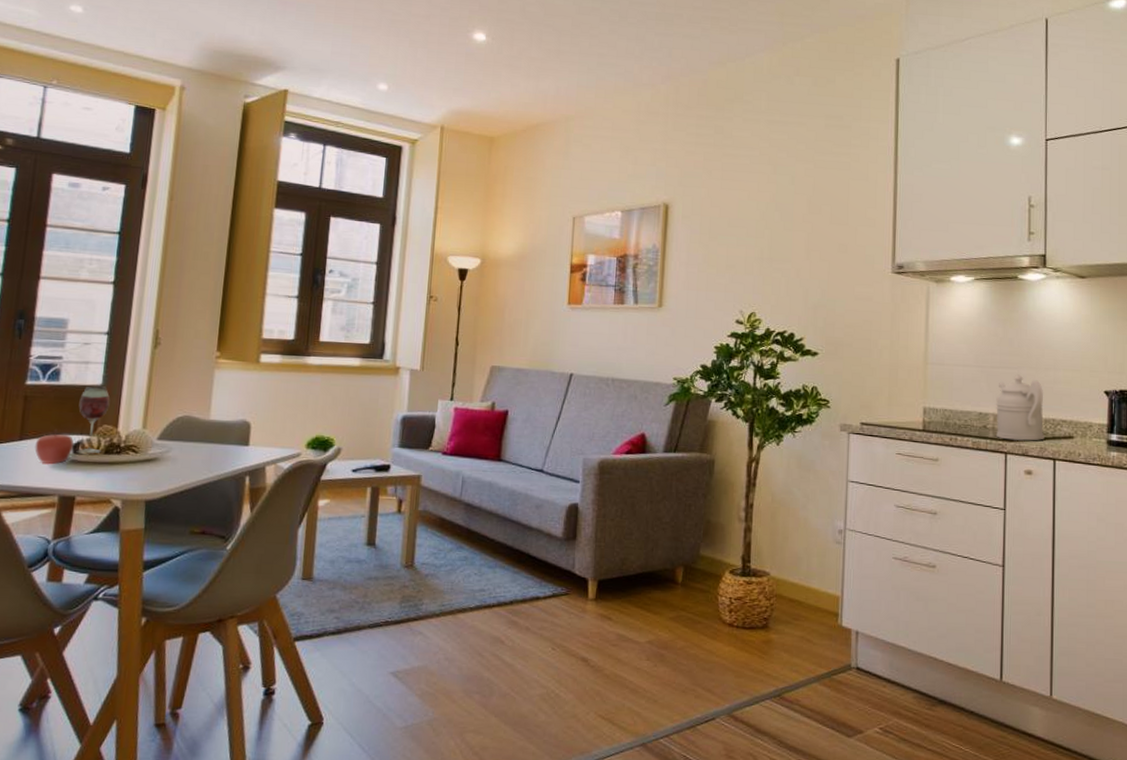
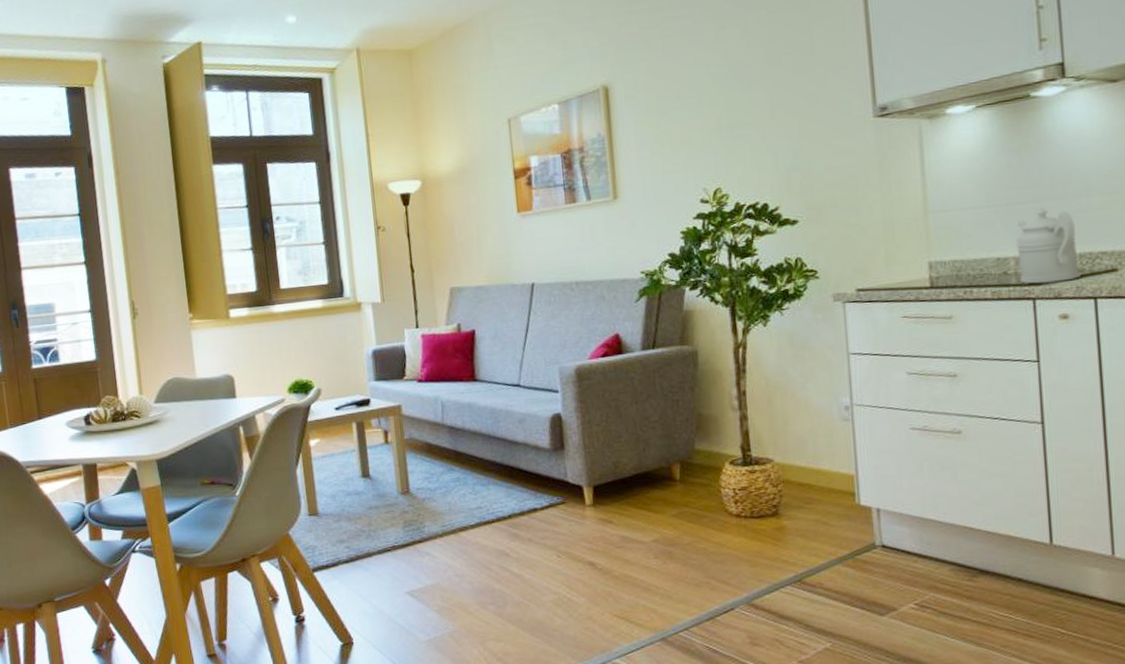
fruit: present [35,429,74,464] -> none [52,406,85,437]
wineglass: present [76,386,110,454] -> none [80,361,110,425]

